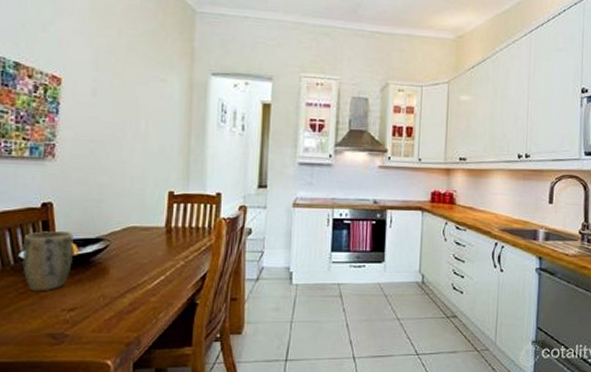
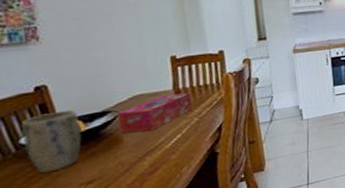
tissue box: none [109,230,181,267] -> present [118,92,193,134]

